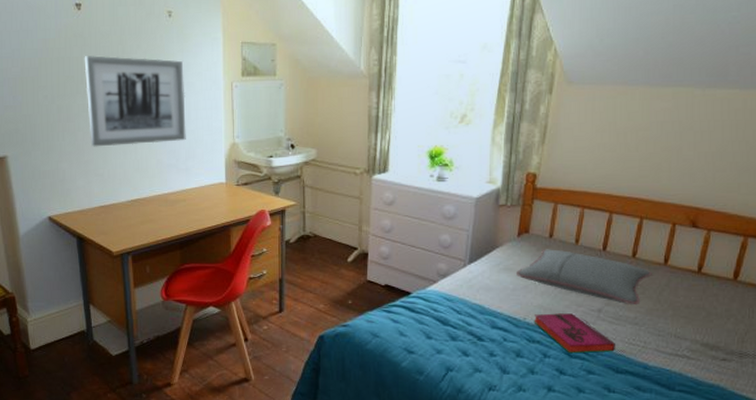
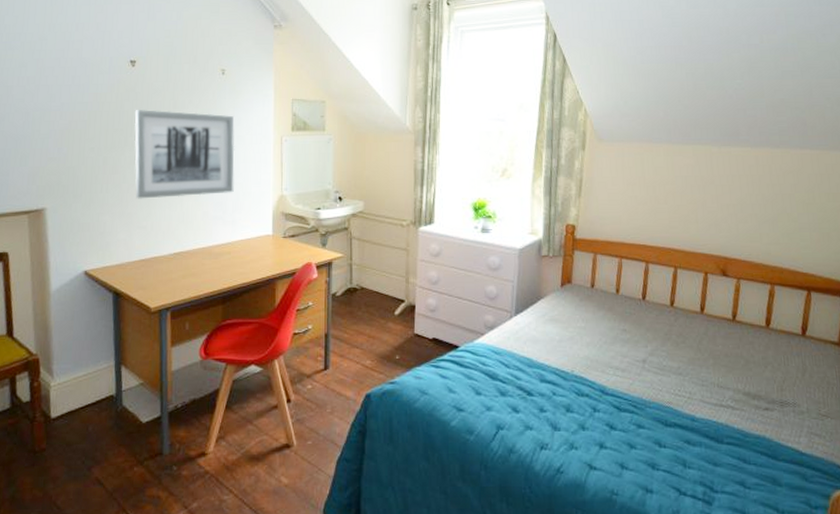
pillow: present [517,249,652,305] -> none [562,299,691,355]
hardback book: present [533,313,615,354] -> none [581,365,662,407]

